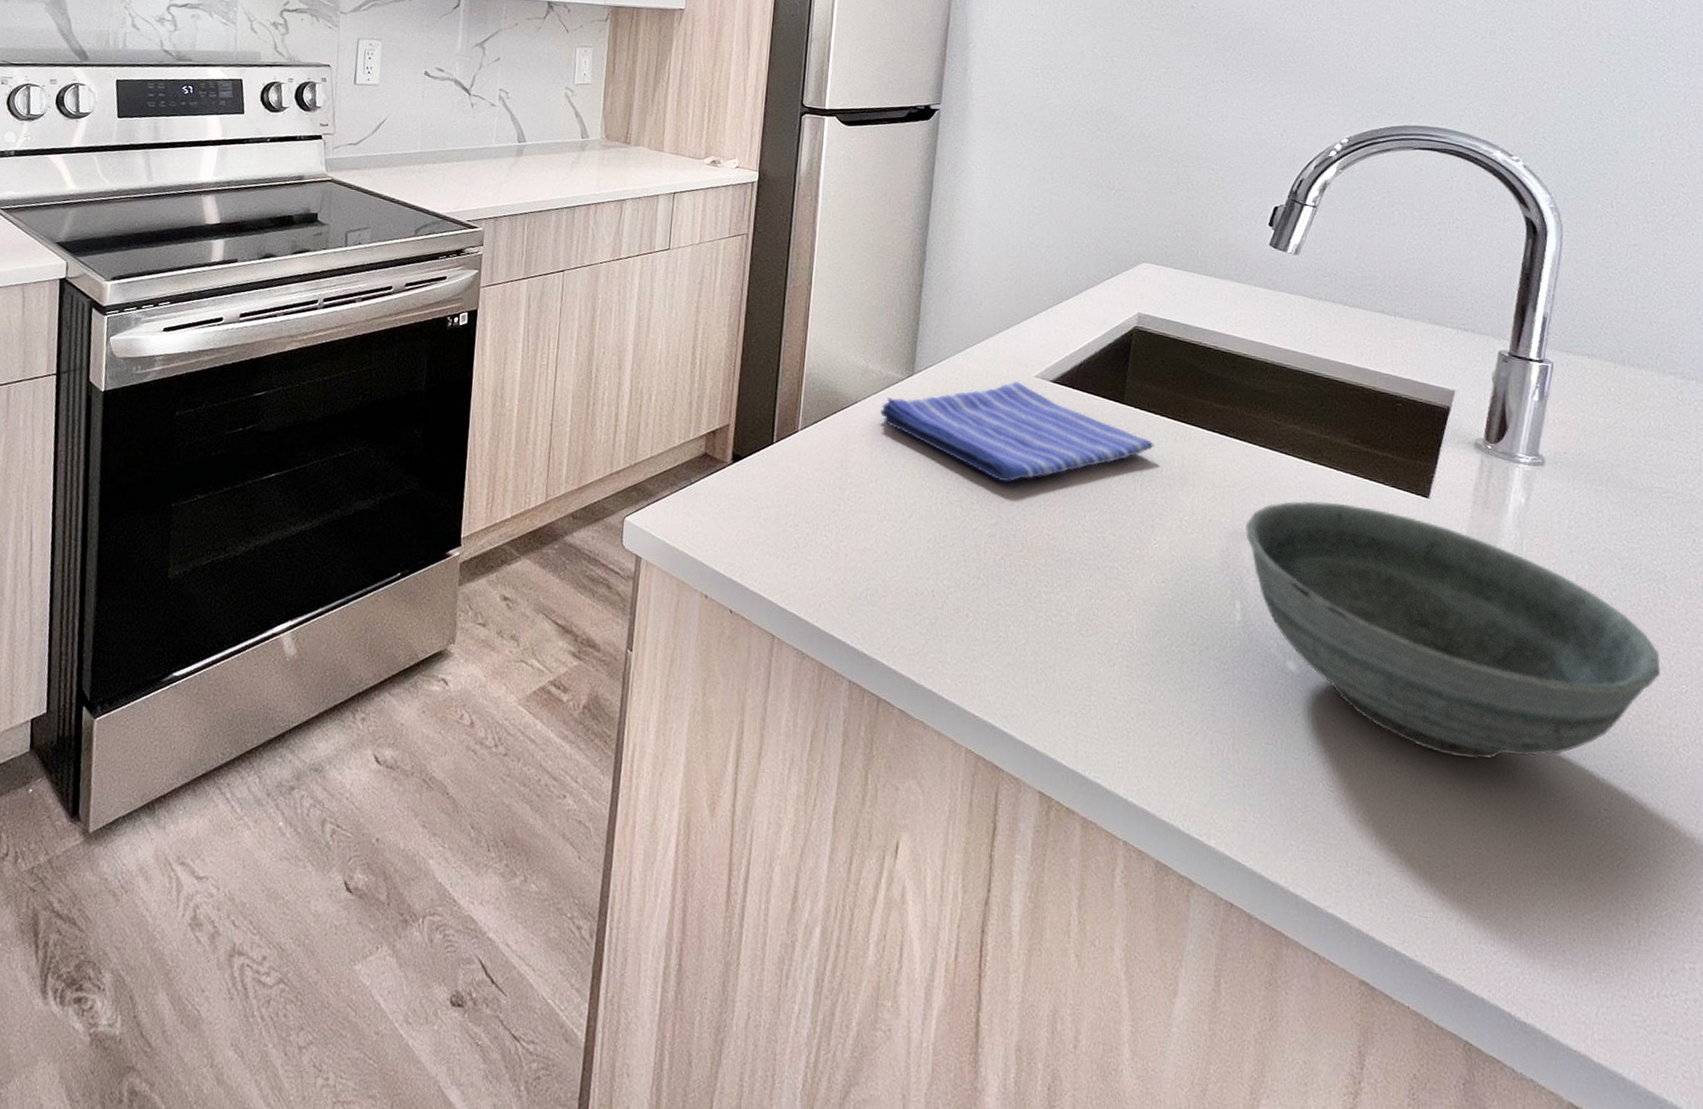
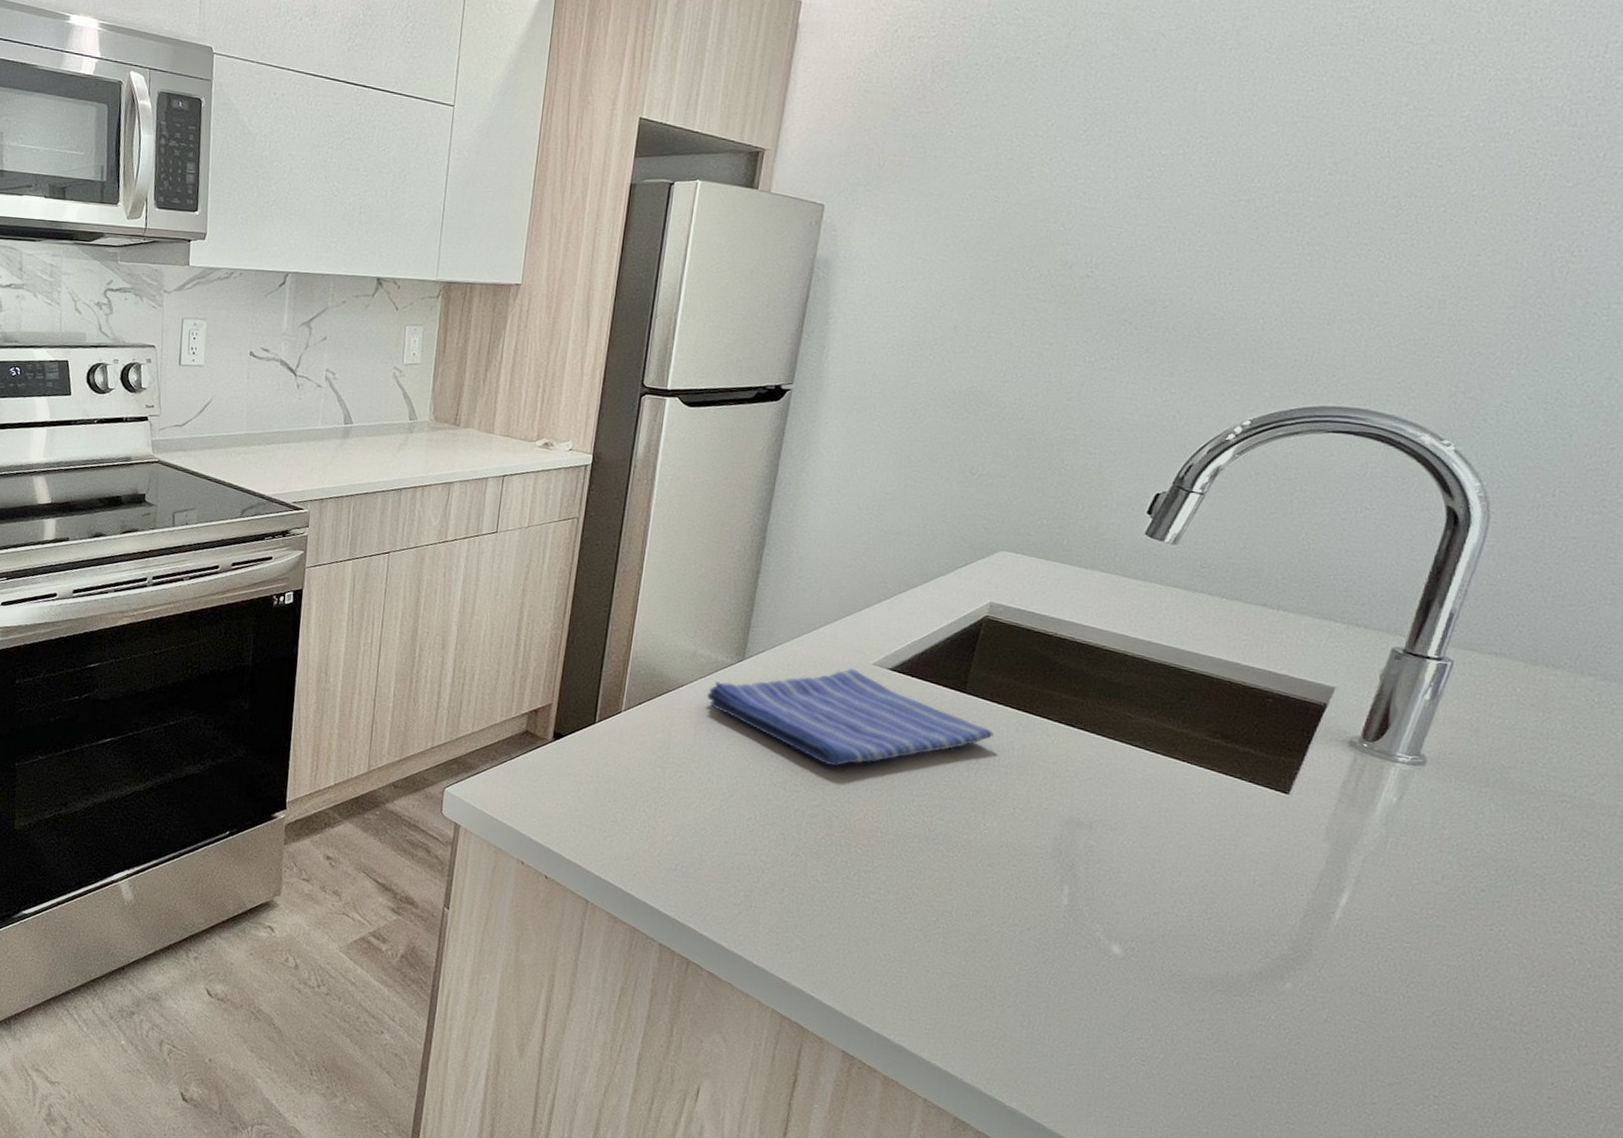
bowl: present [1246,500,1661,760] -> none [1082,793,1524,1045]

